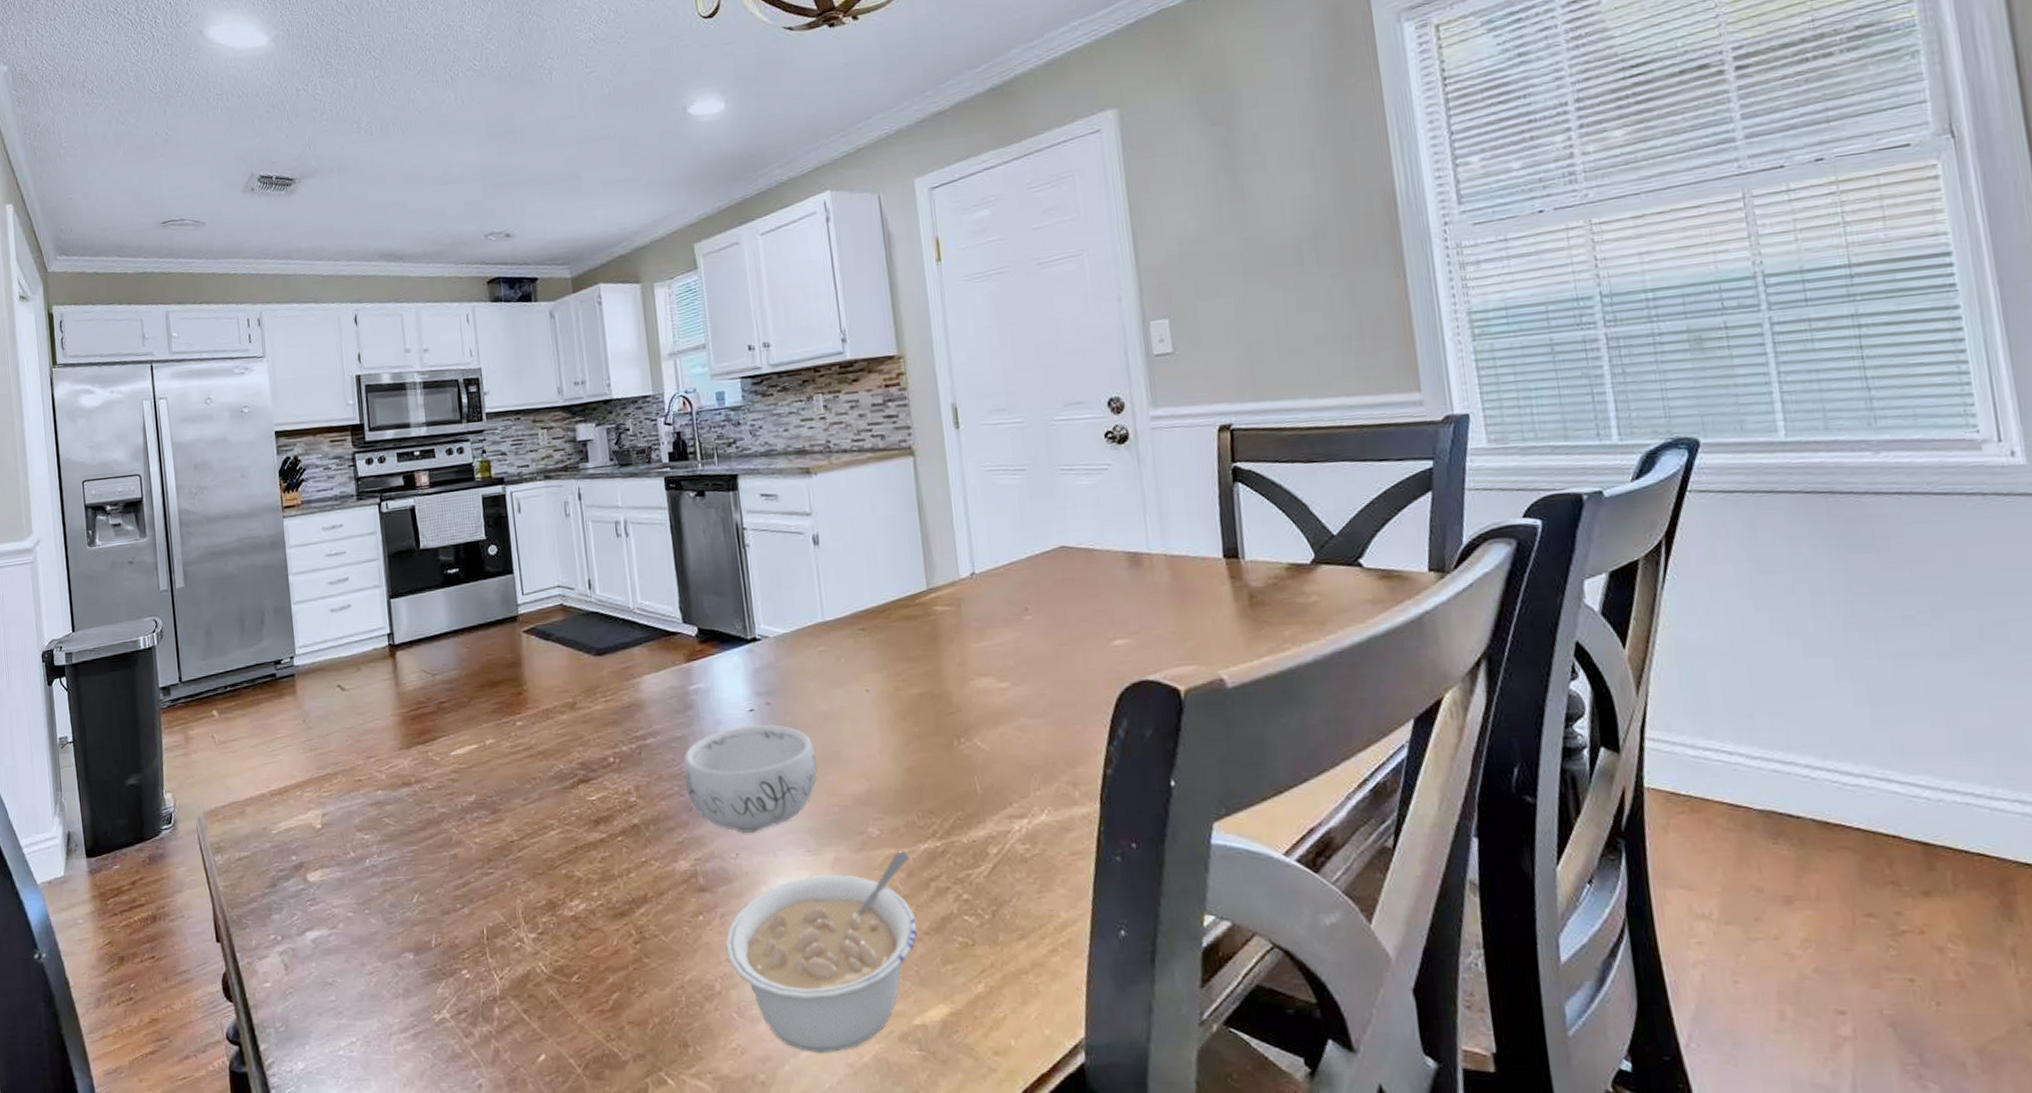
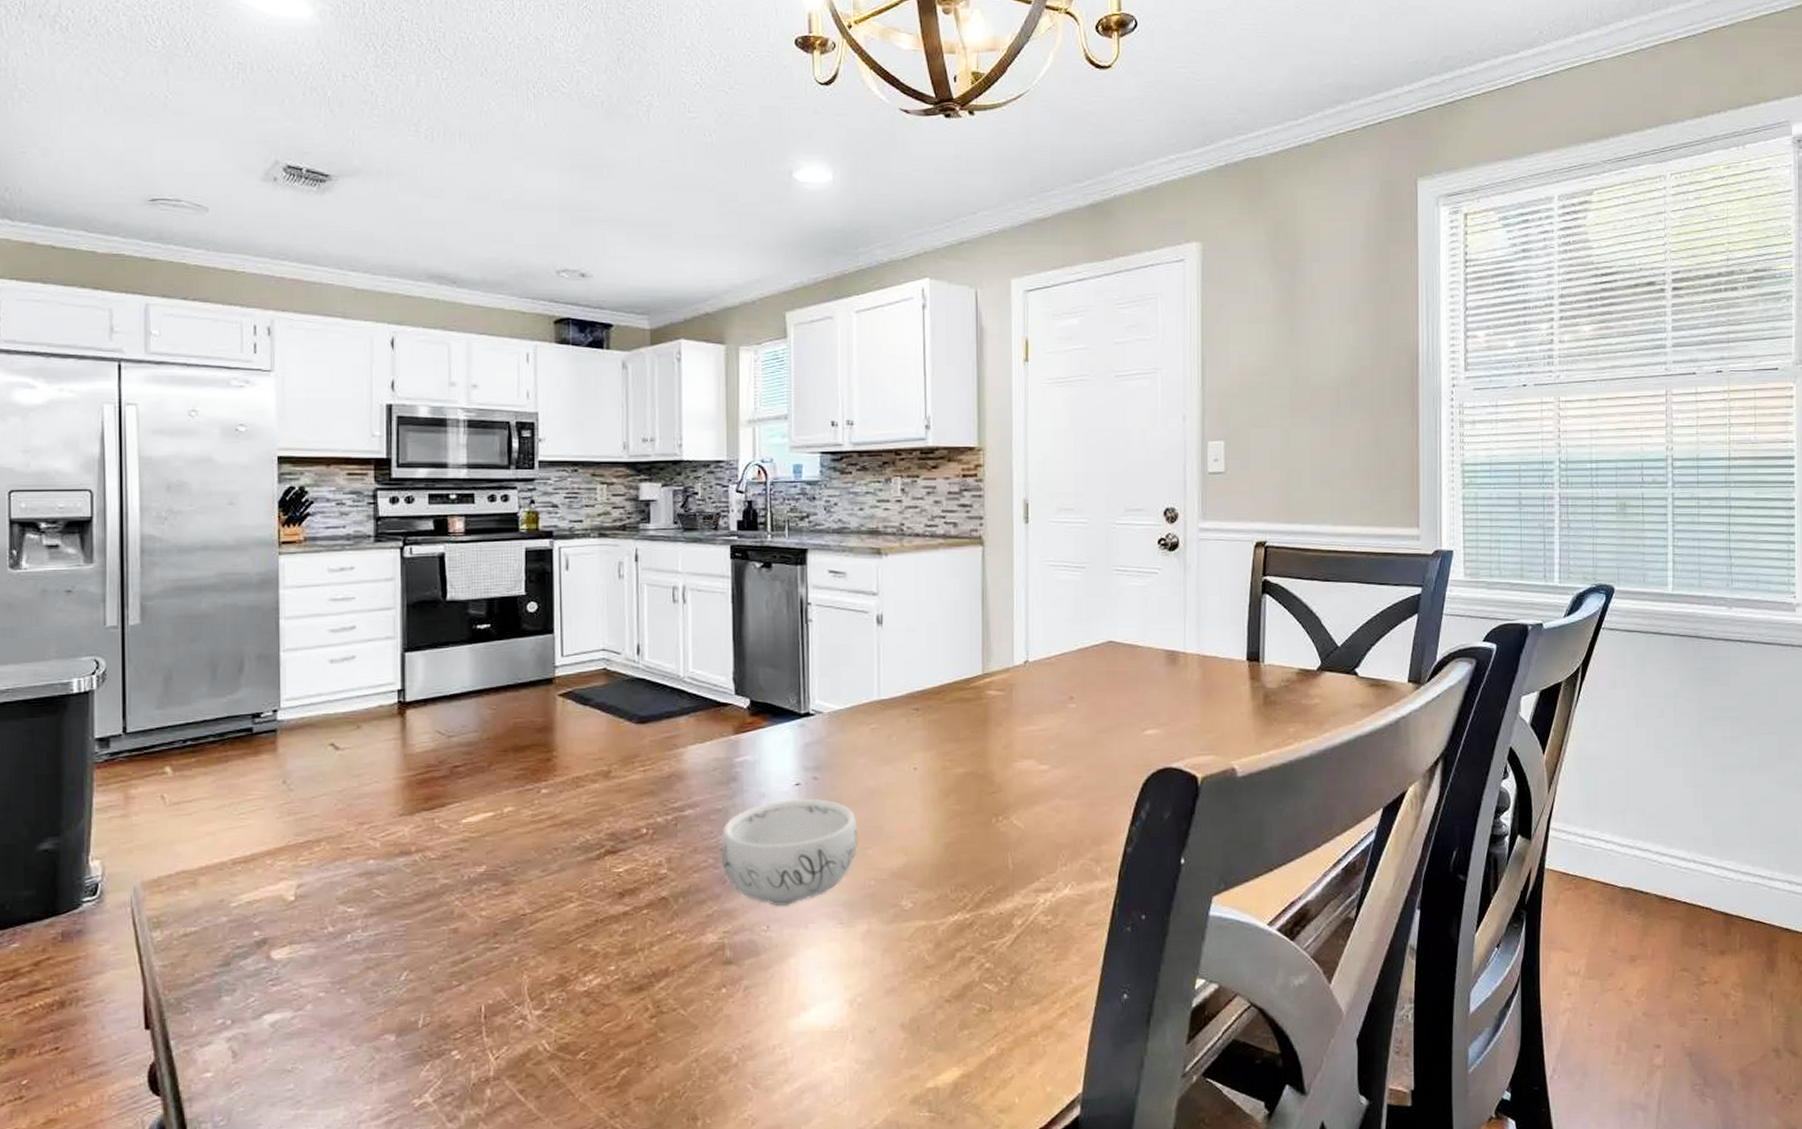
legume: present [725,851,918,1054] -> none [747,923,940,1120]

